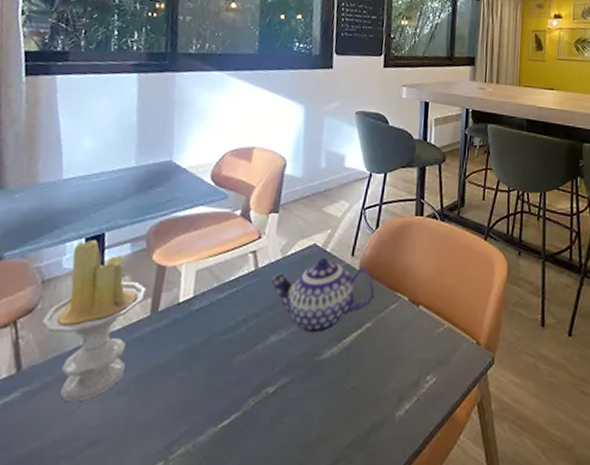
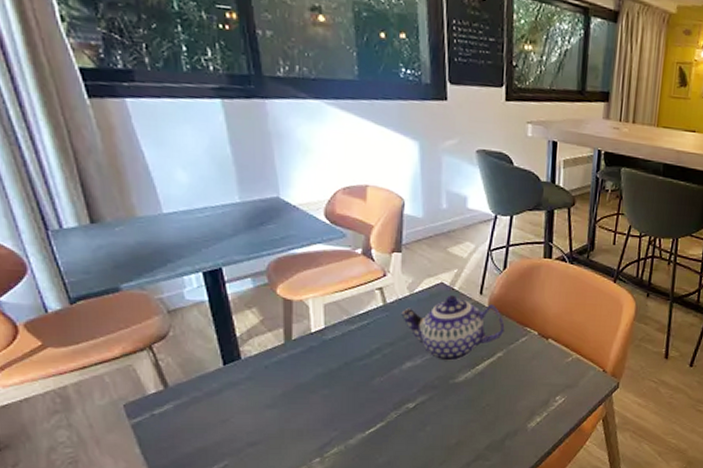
candle: present [42,239,146,402] -> none [177,273,276,413]

